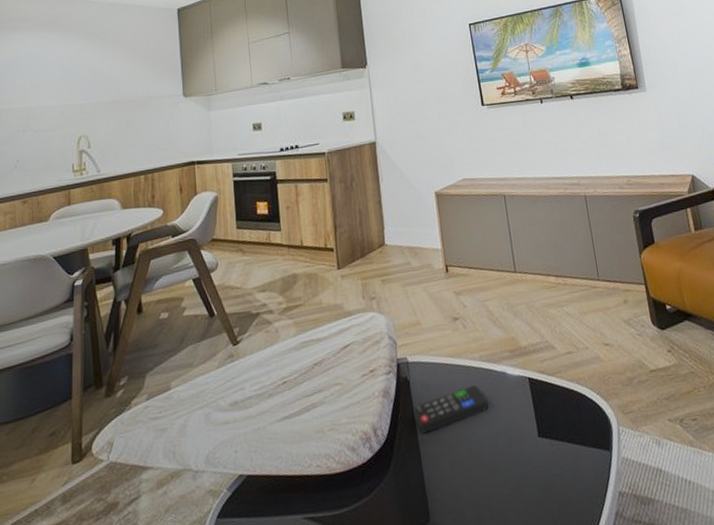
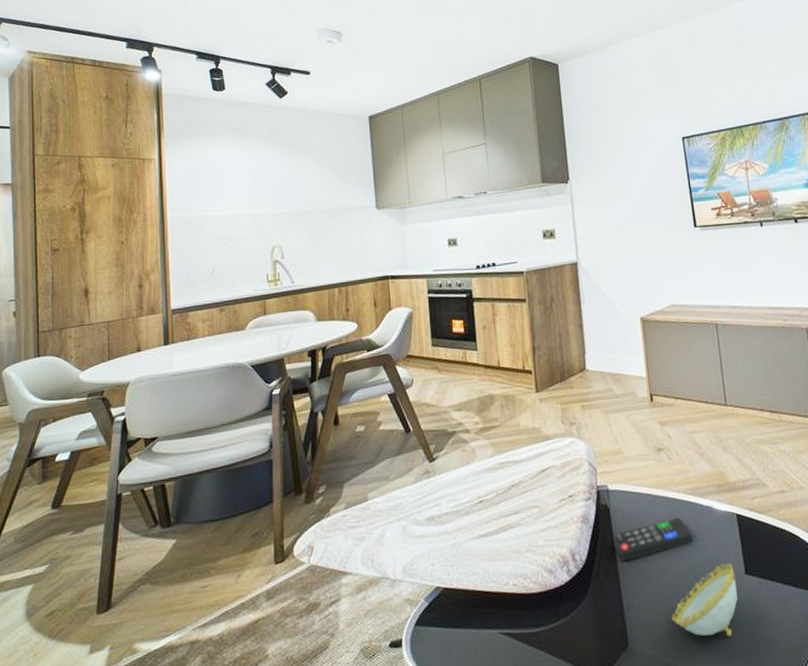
decorative bowl: none [471,427,532,504] -> present [672,563,738,637]

